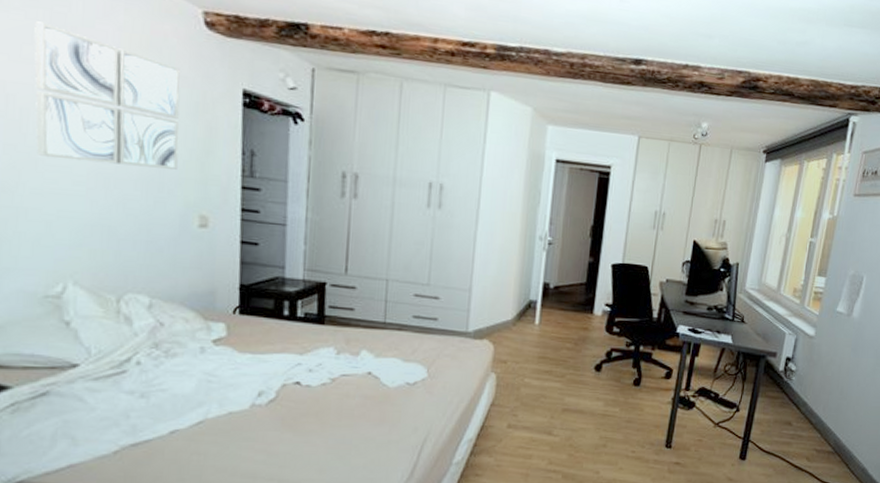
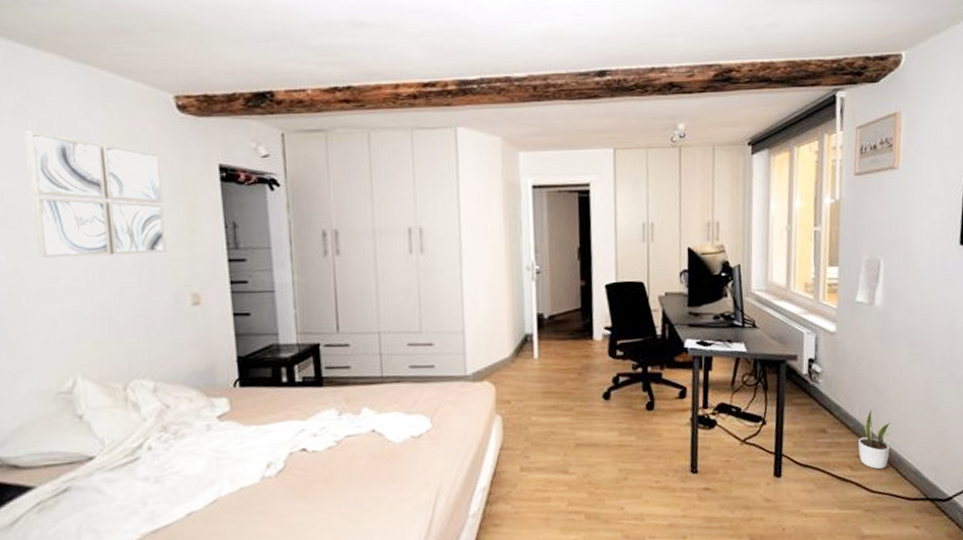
potted plant: none [816,408,848,463] -> present [858,408,890,470]

